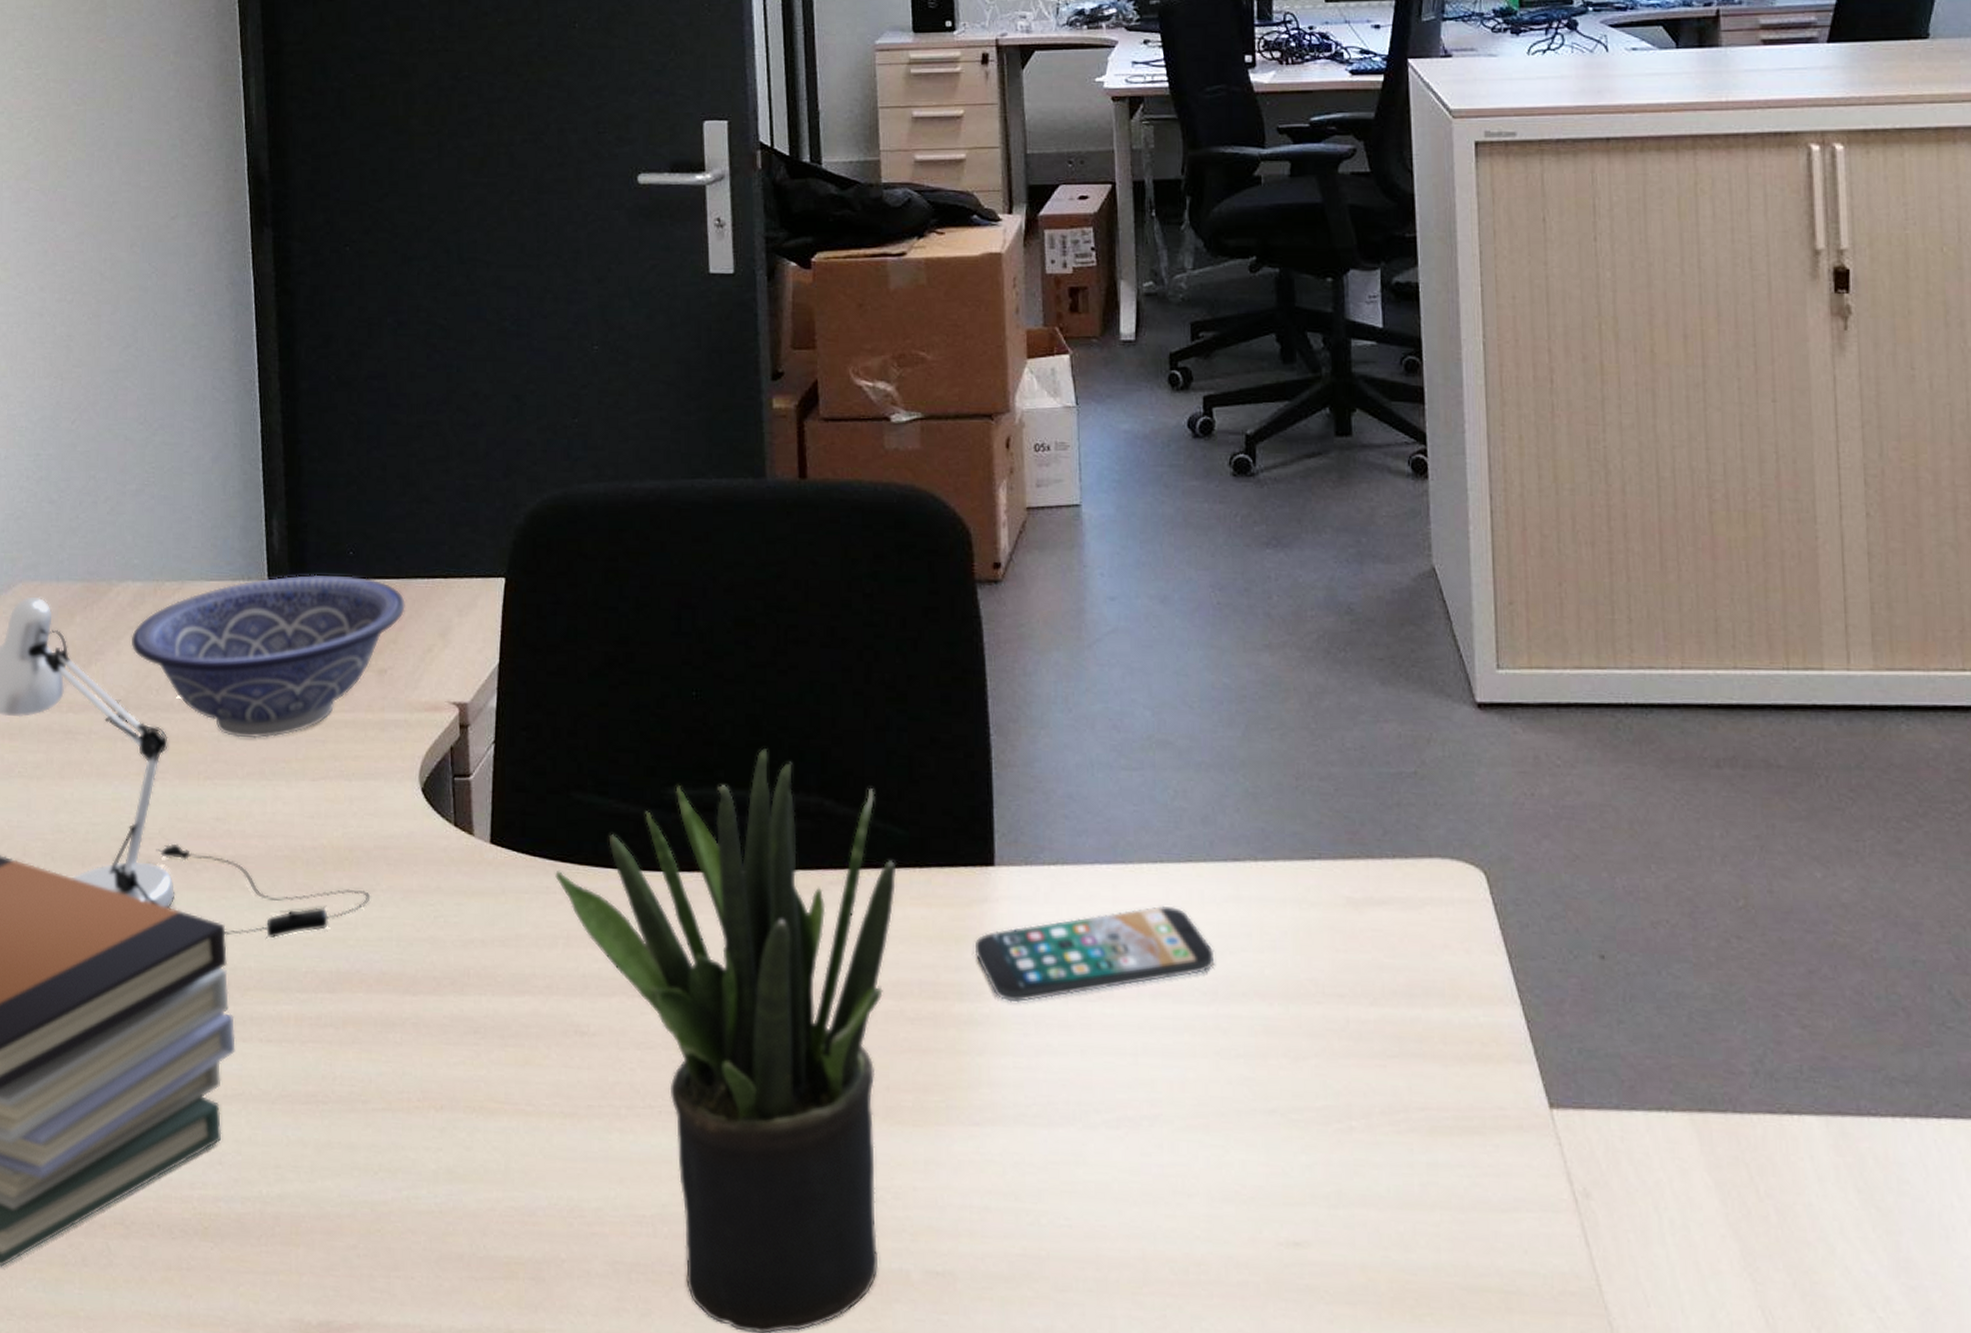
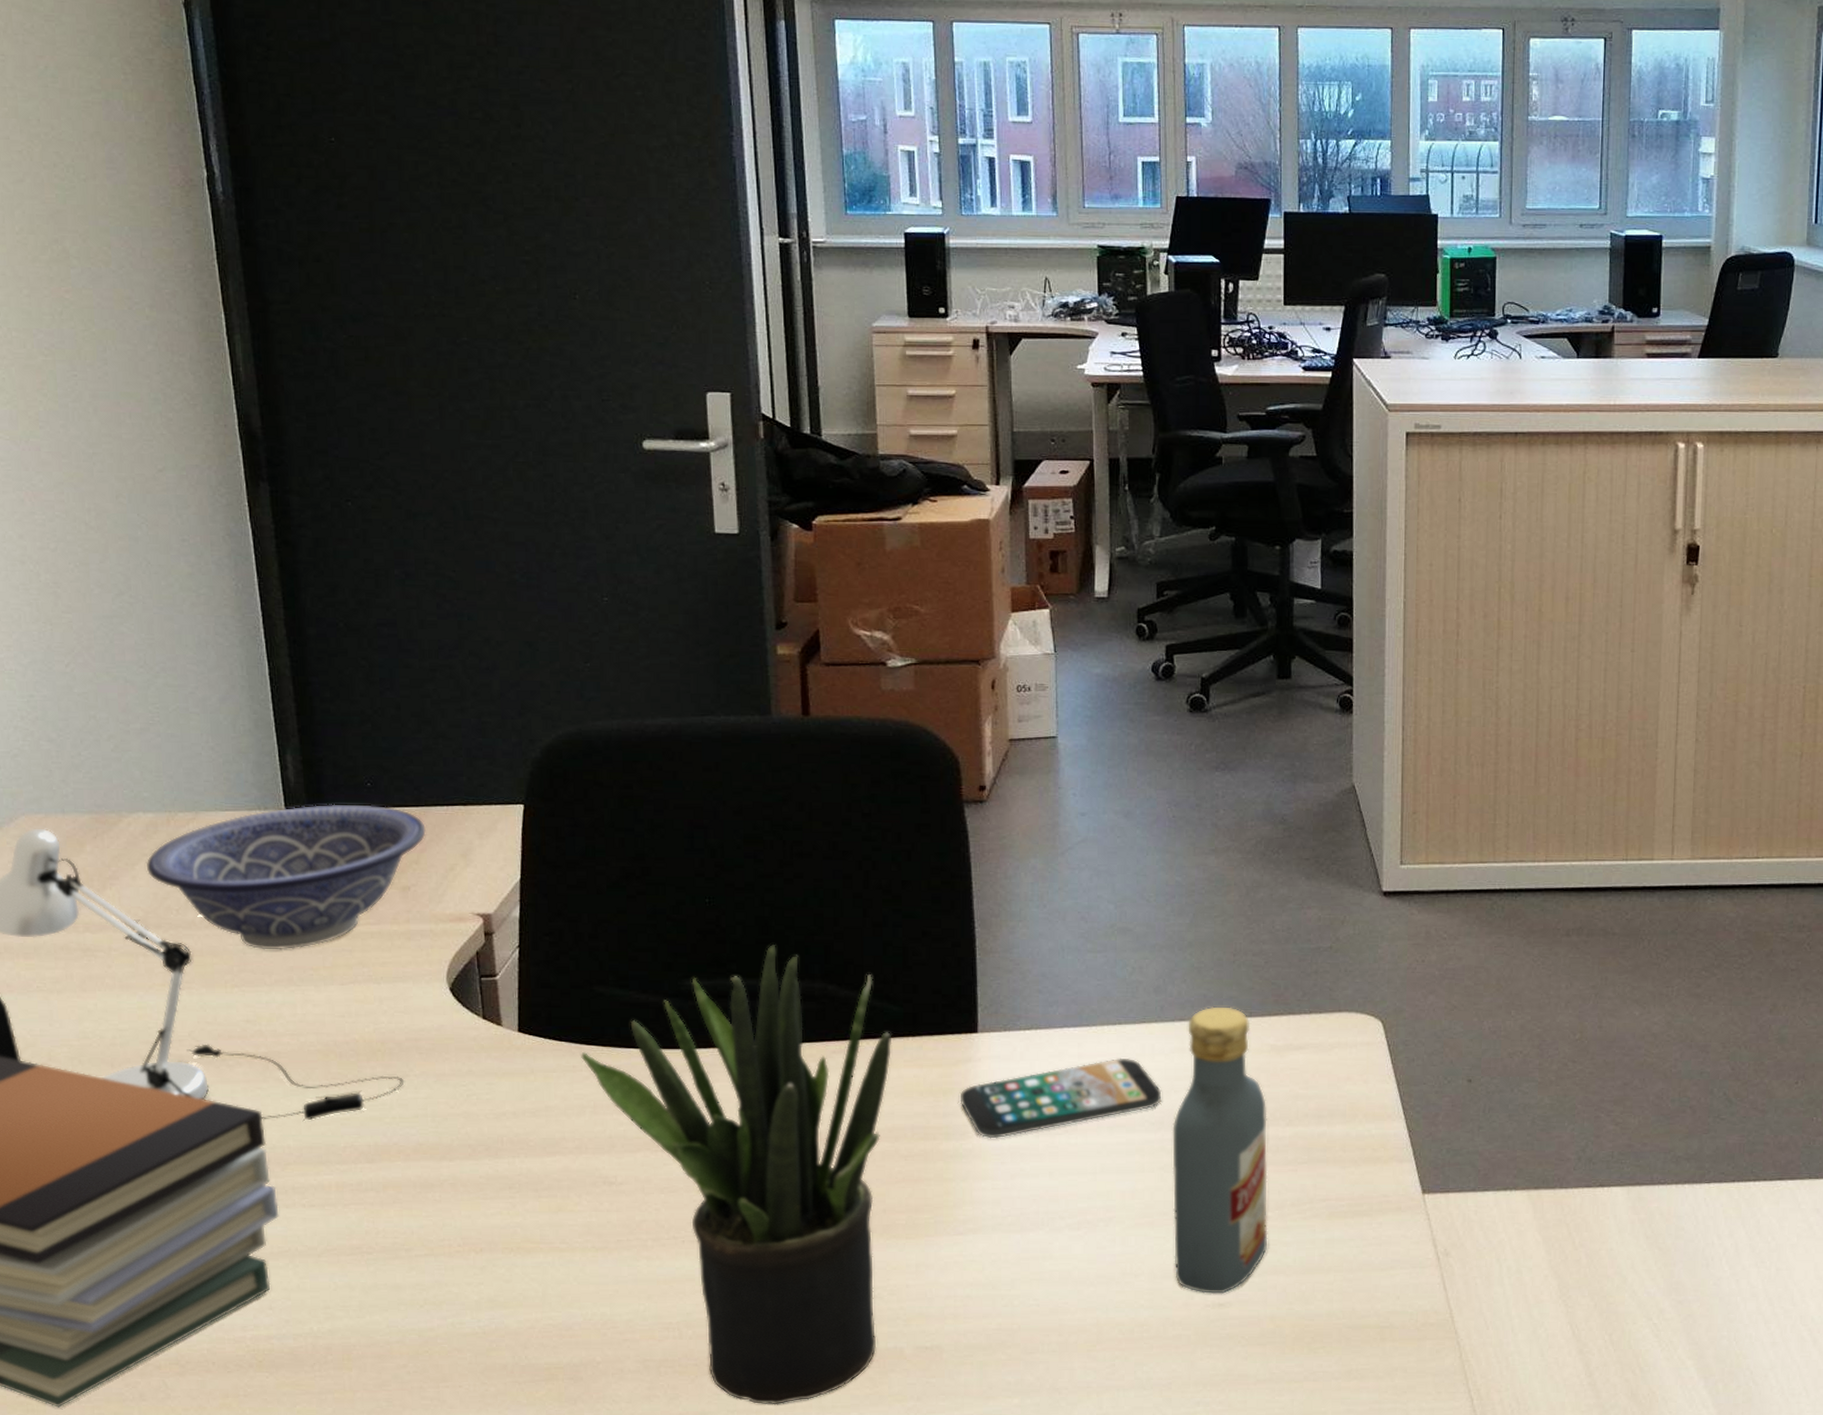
vodka: none [1229,844,1354,1229] -> present [1172,1006,1268,1294]

